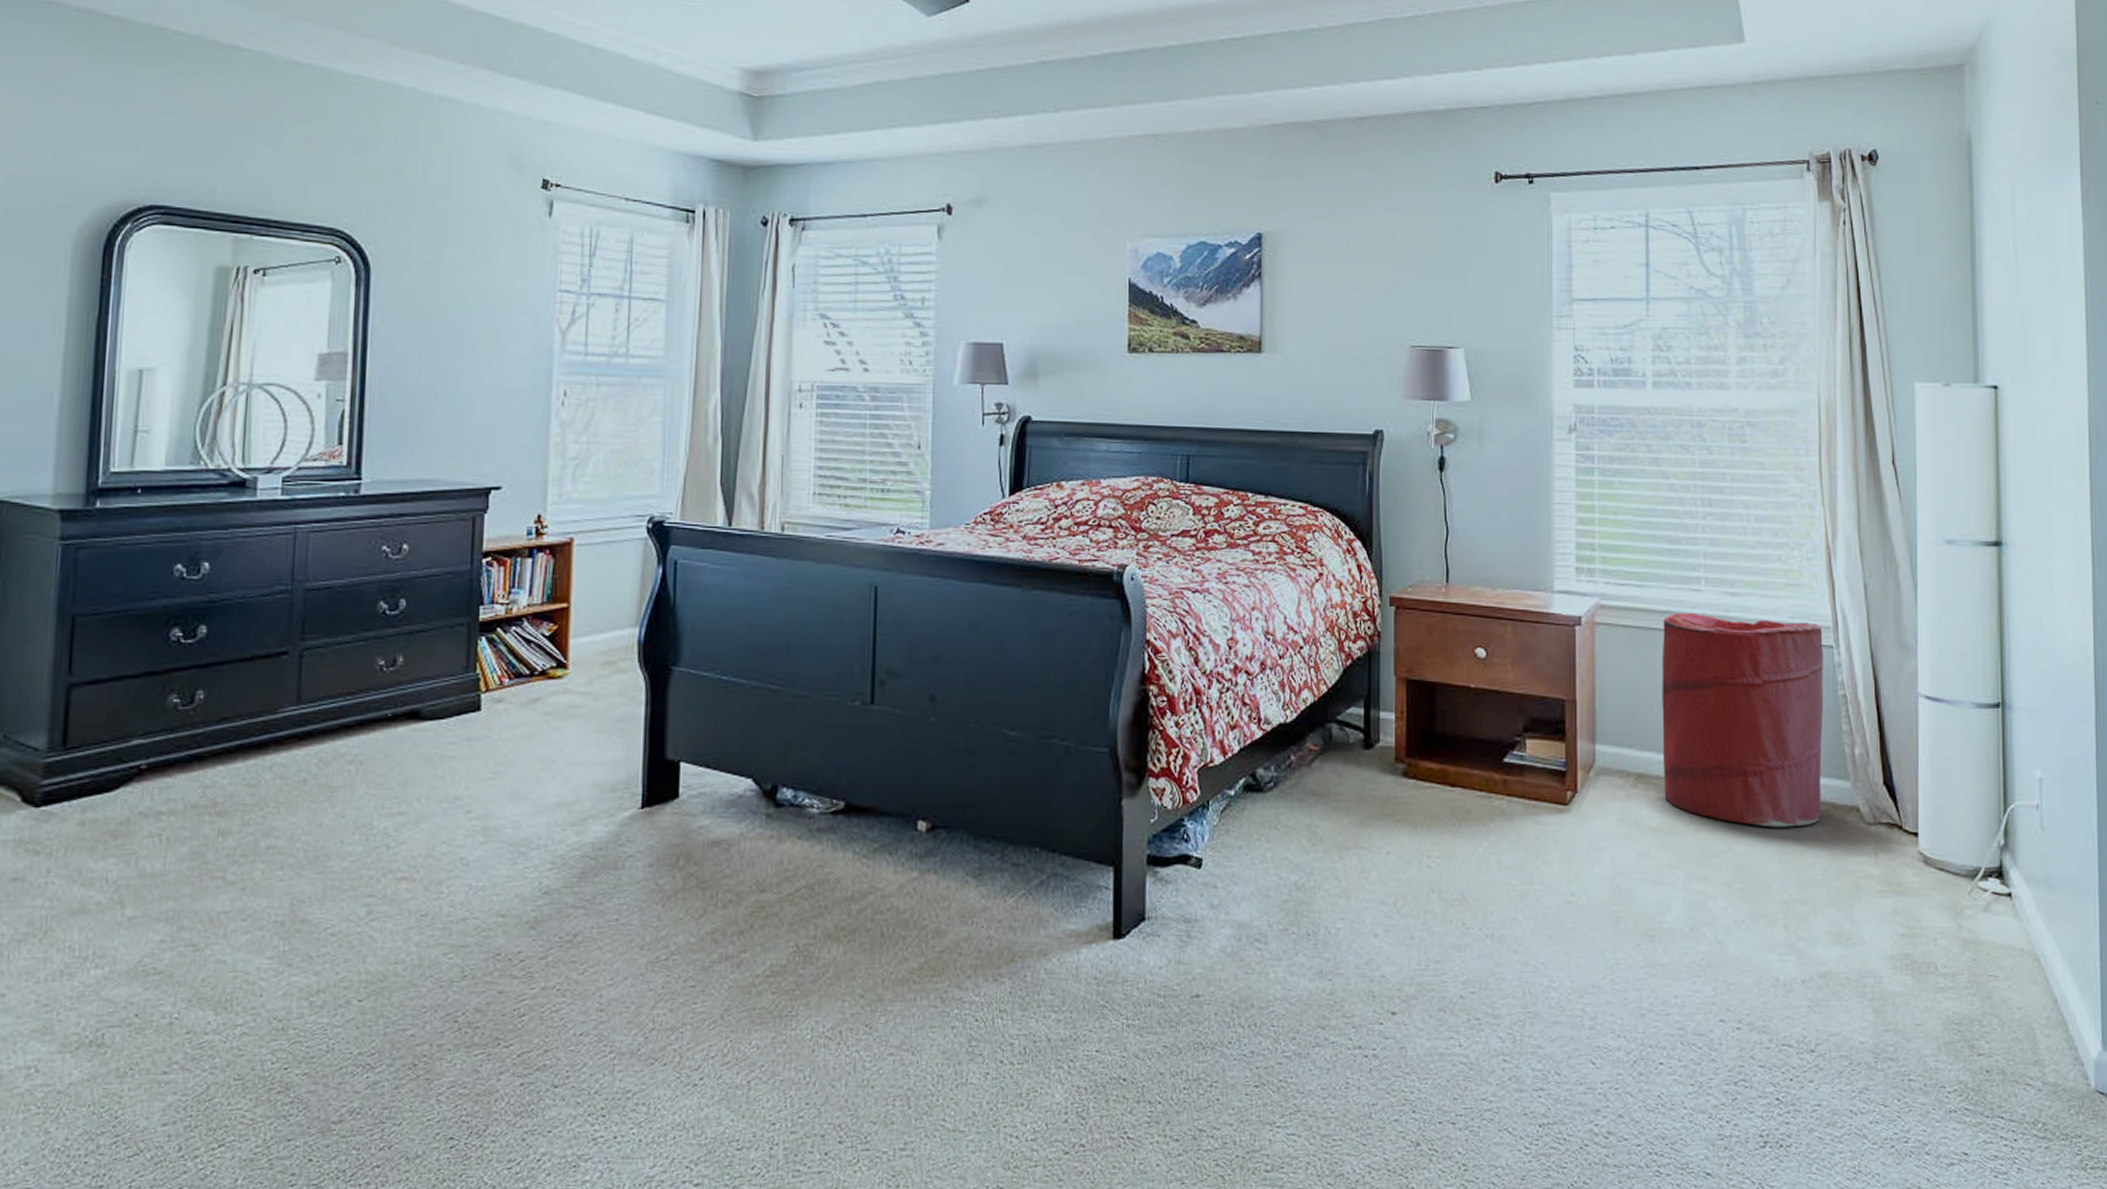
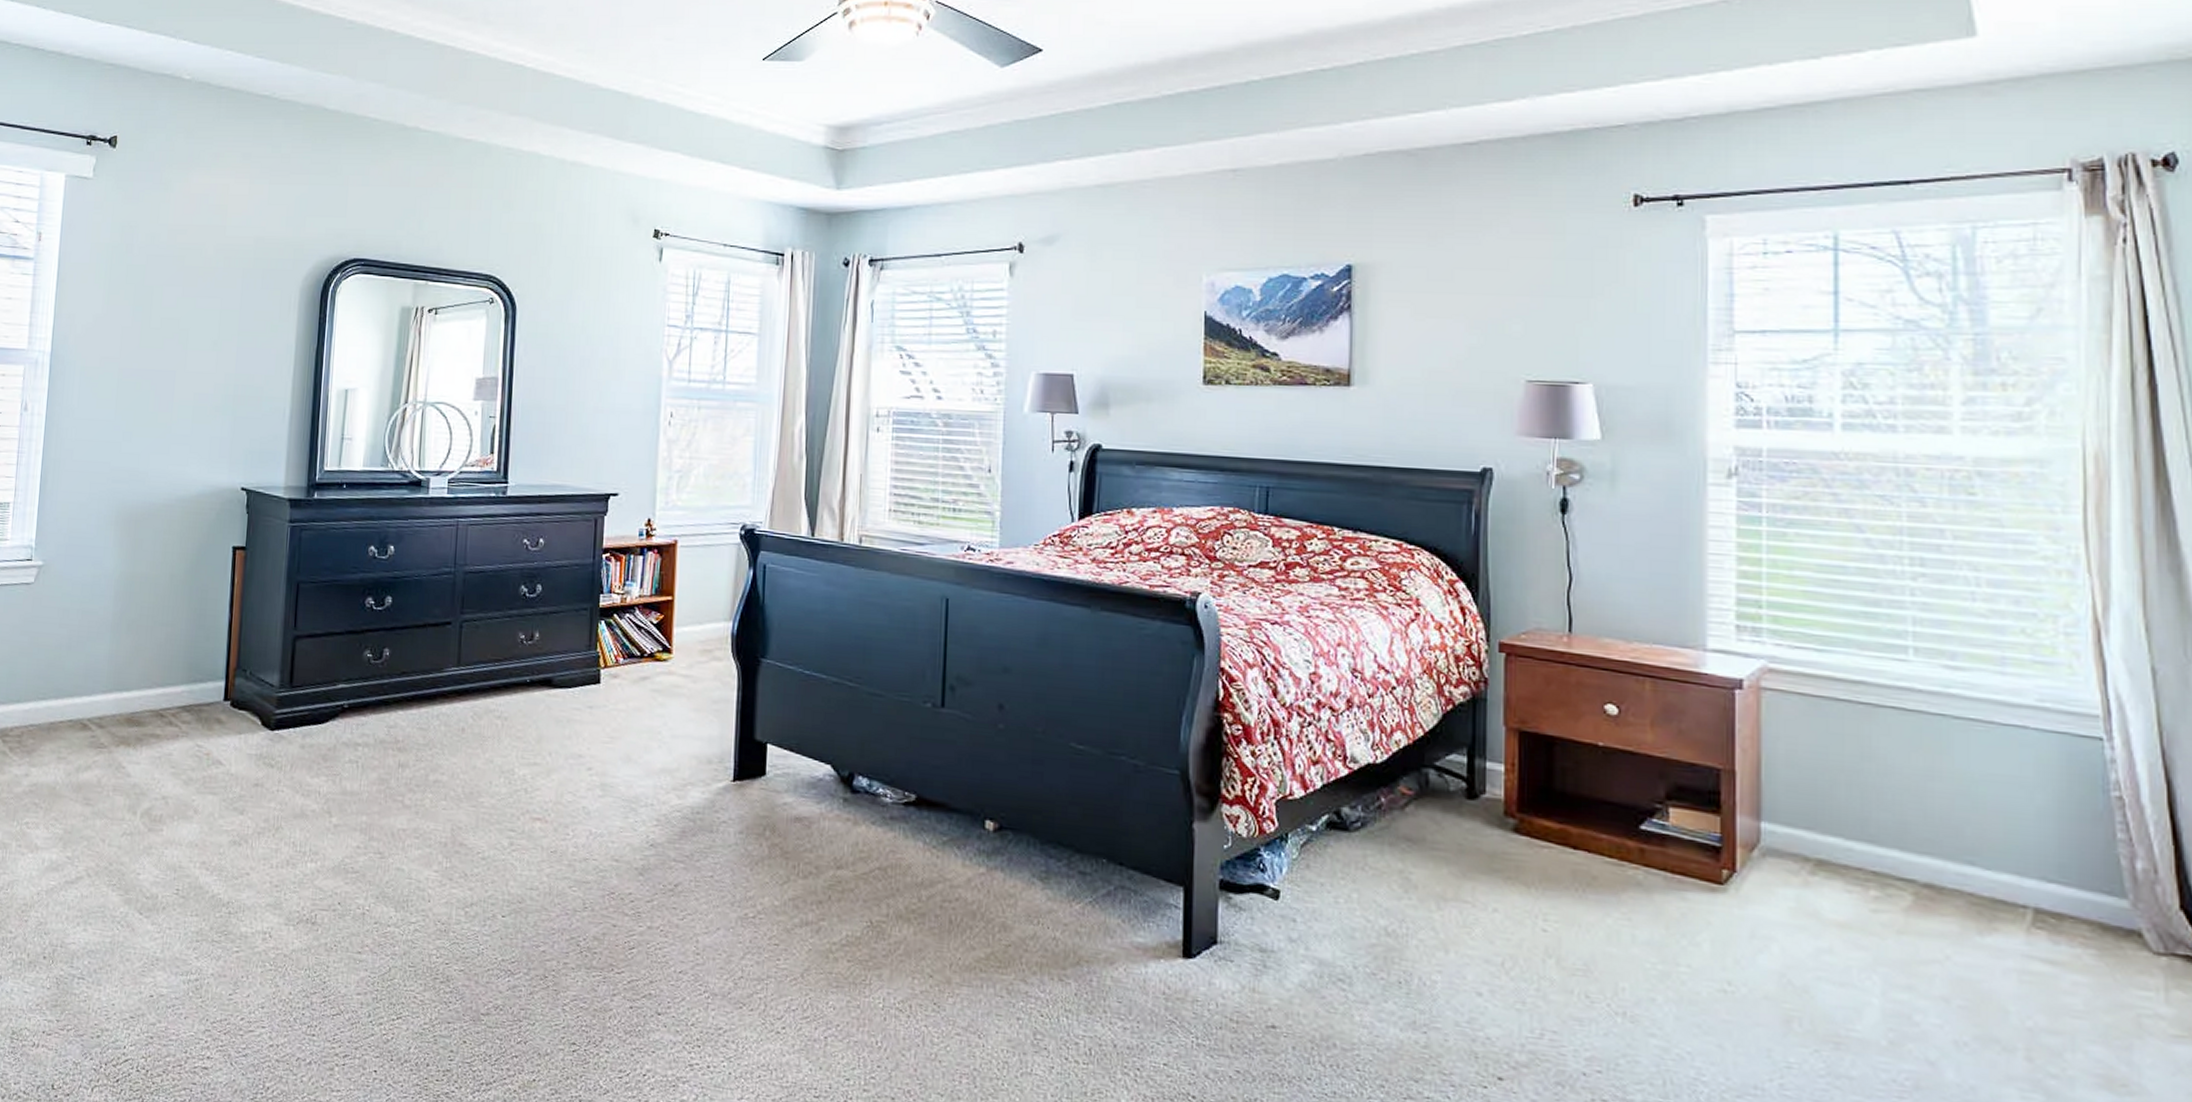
laundry hamper: present [1662,613,1824,828] -> none [1852,684,2089,945]

